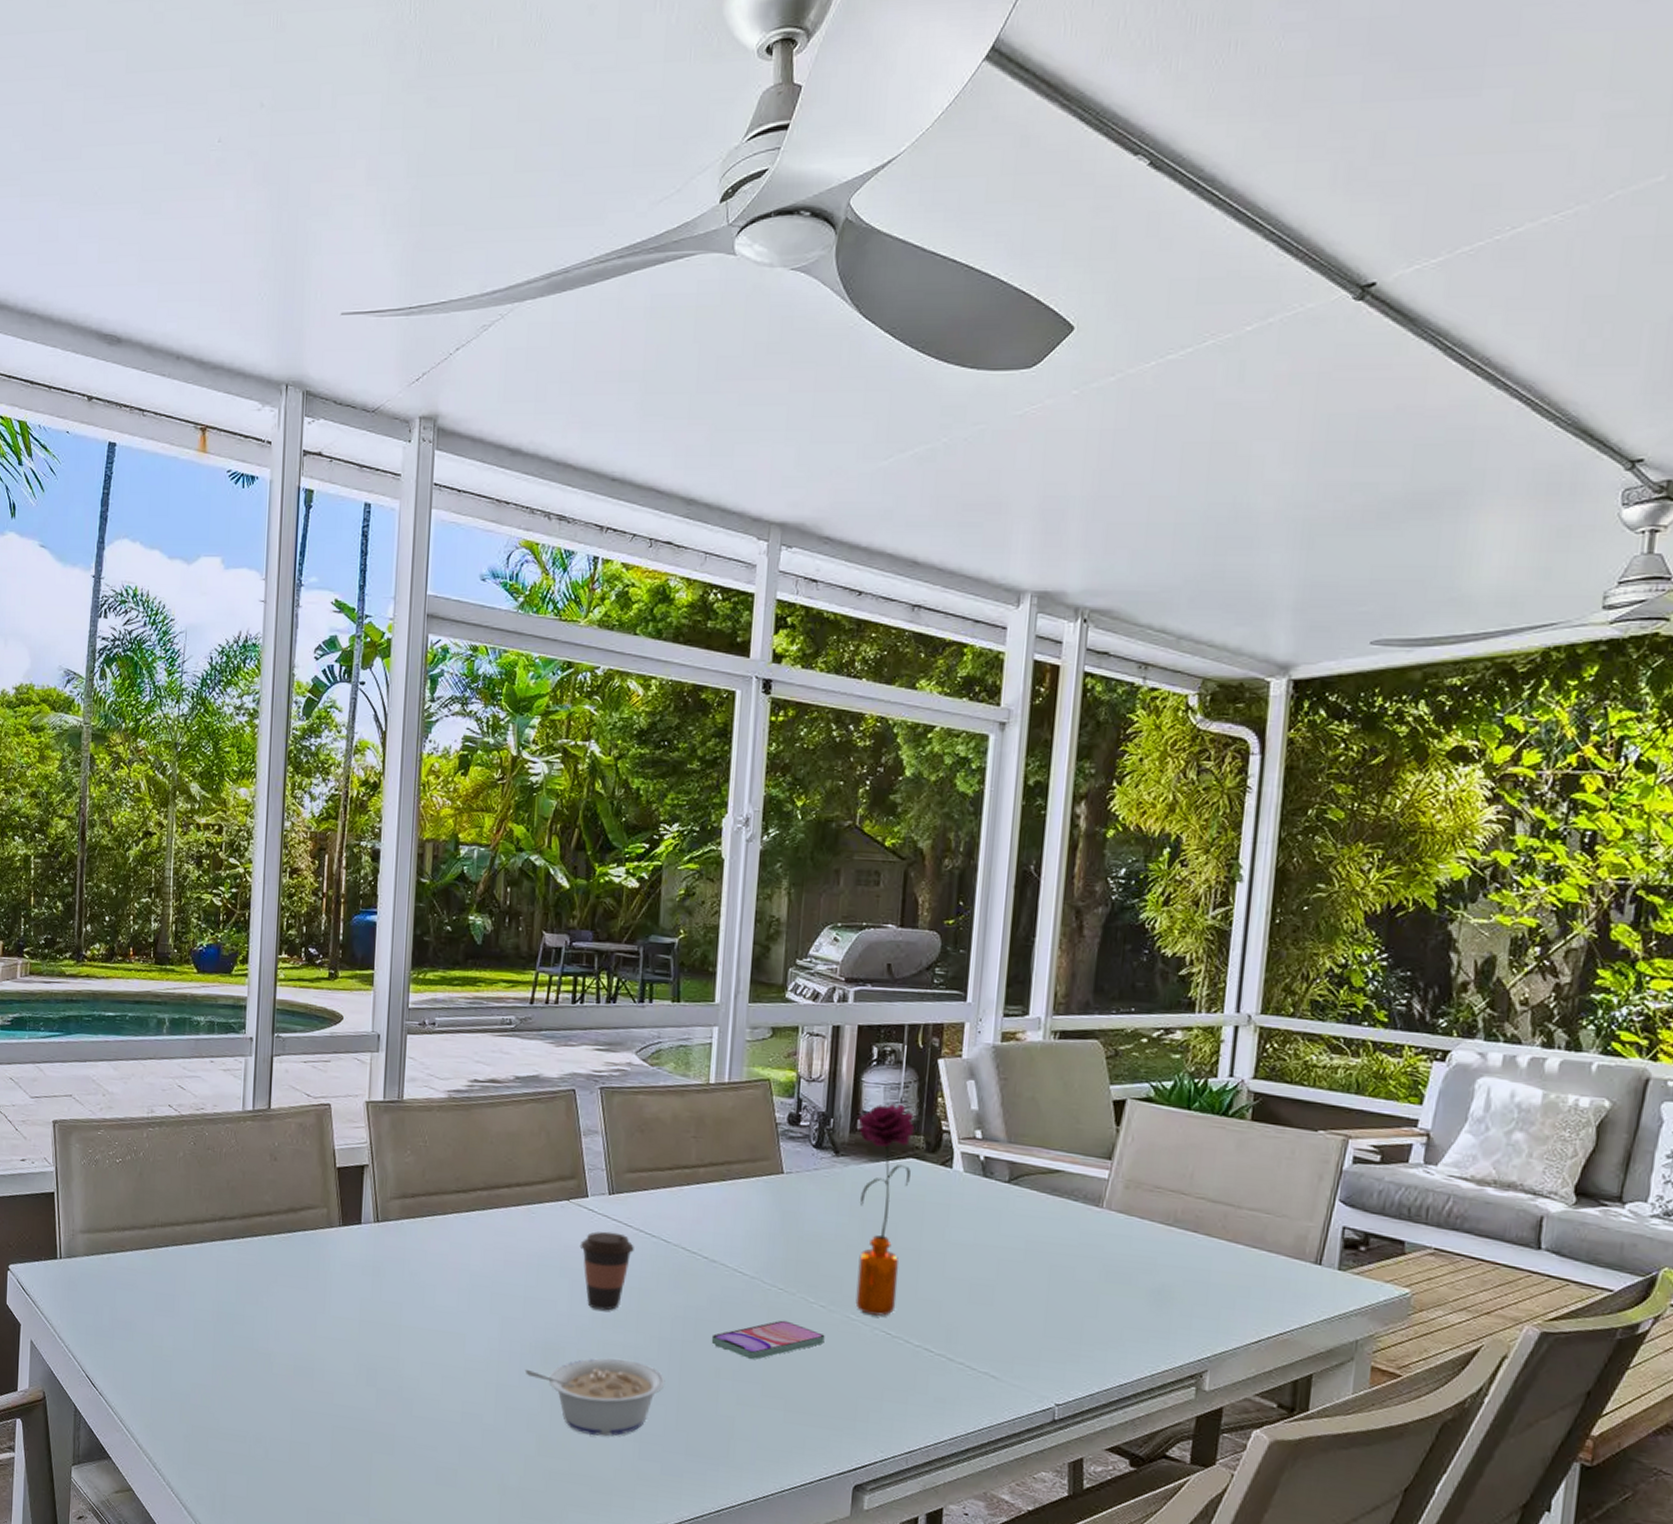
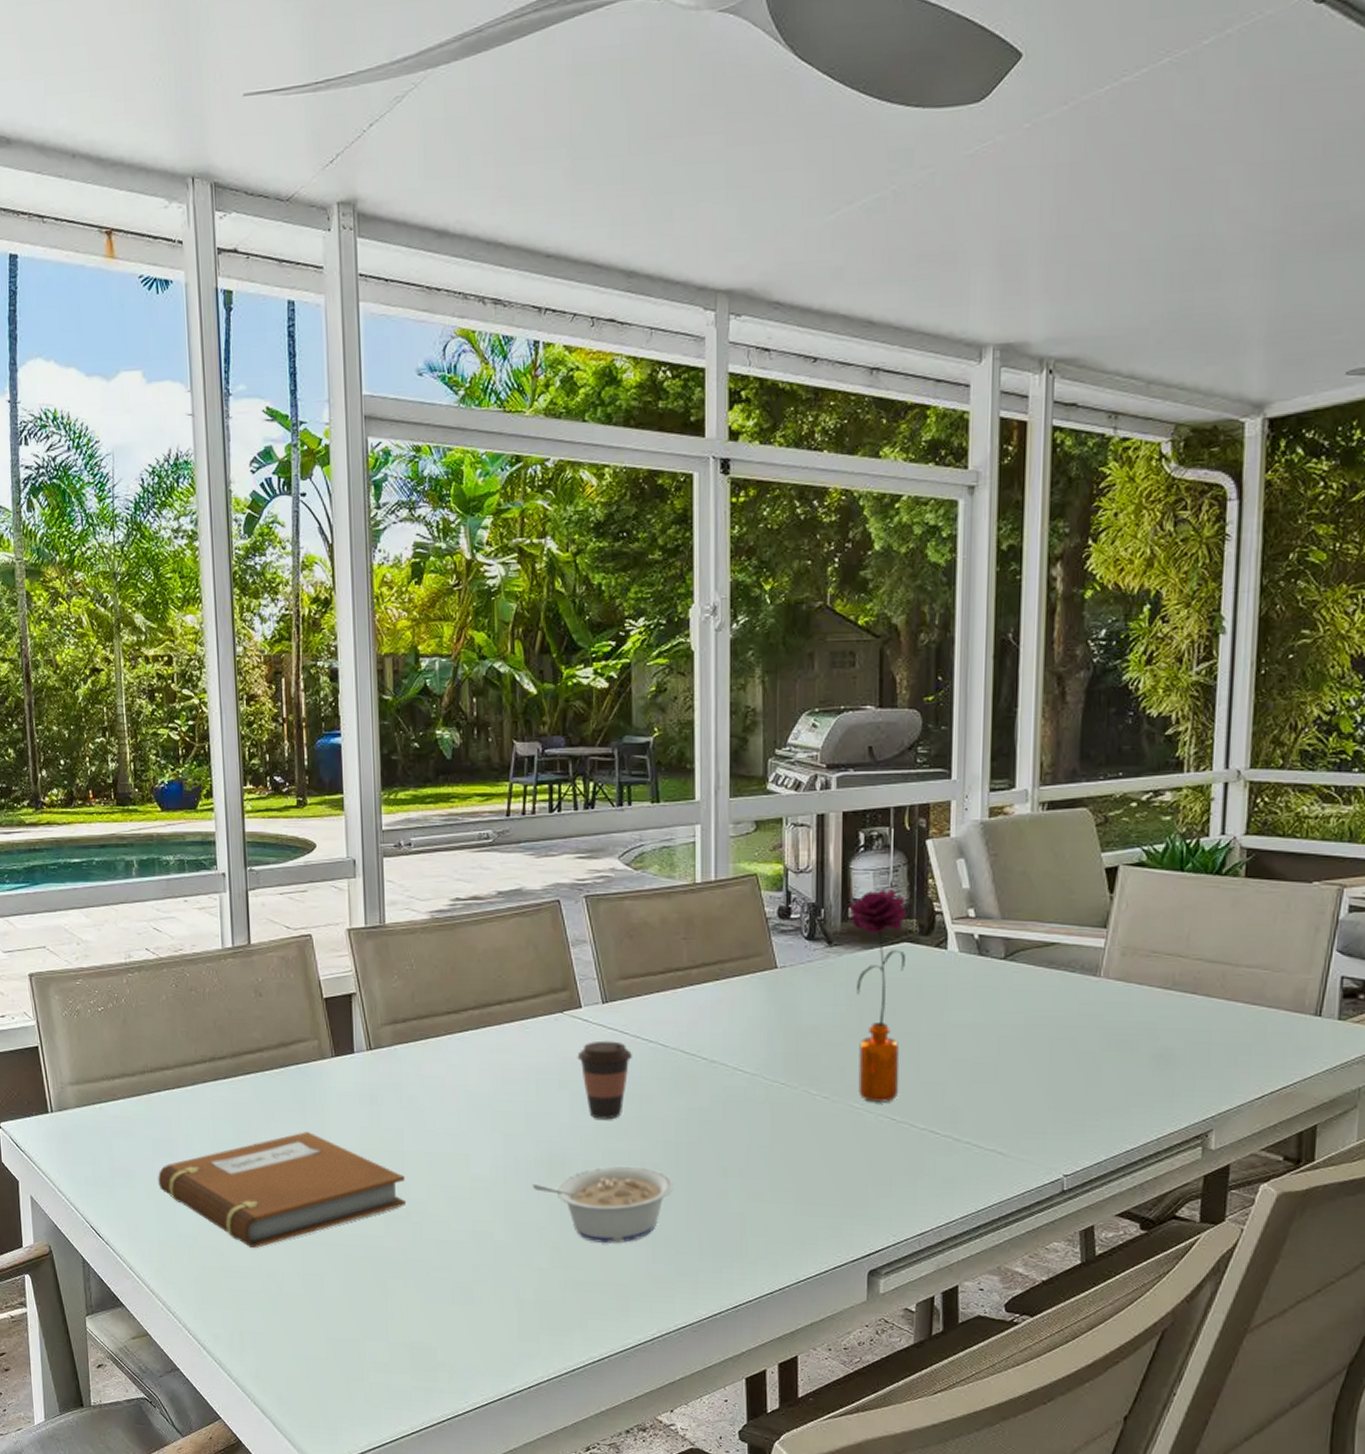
notebook: none [157,1298,400,1411] -> present [158,1132,406,1249]
smartphone: present [711,1320,825,1360] -> none [716,1114,830,1157]

